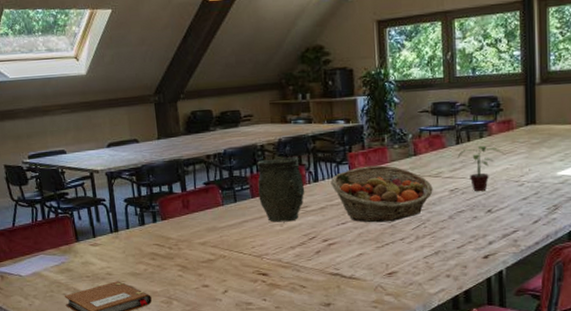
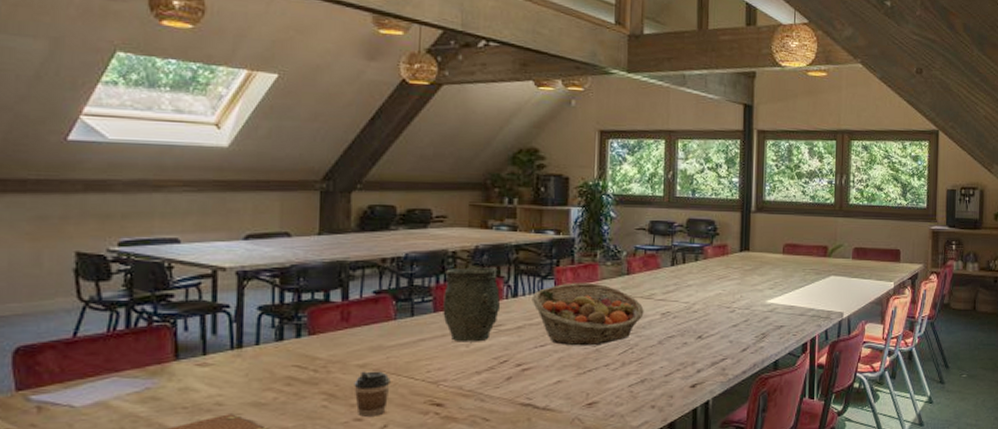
coffee cup: none [199,247,226,284] -> present [354,371,391,417]
potted plant: present [457,146,505,192] -> none [671,269,718,317]

